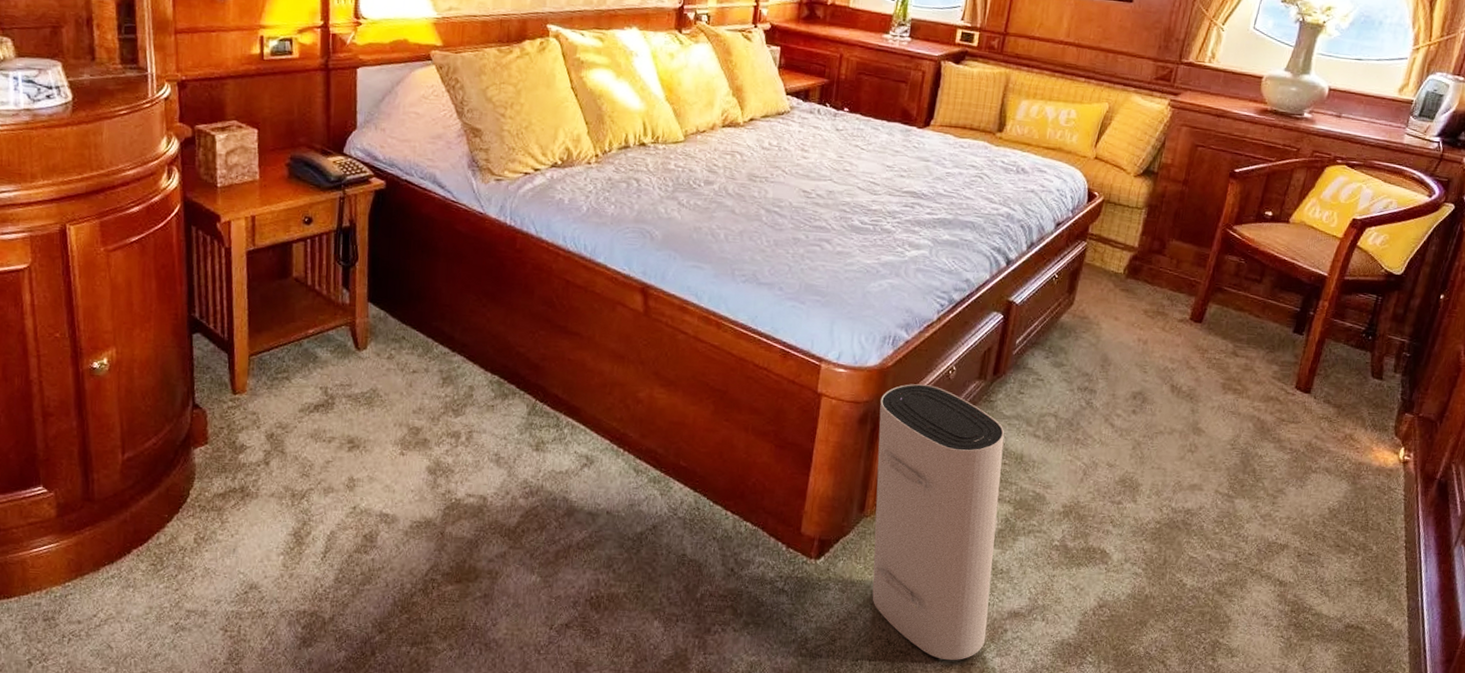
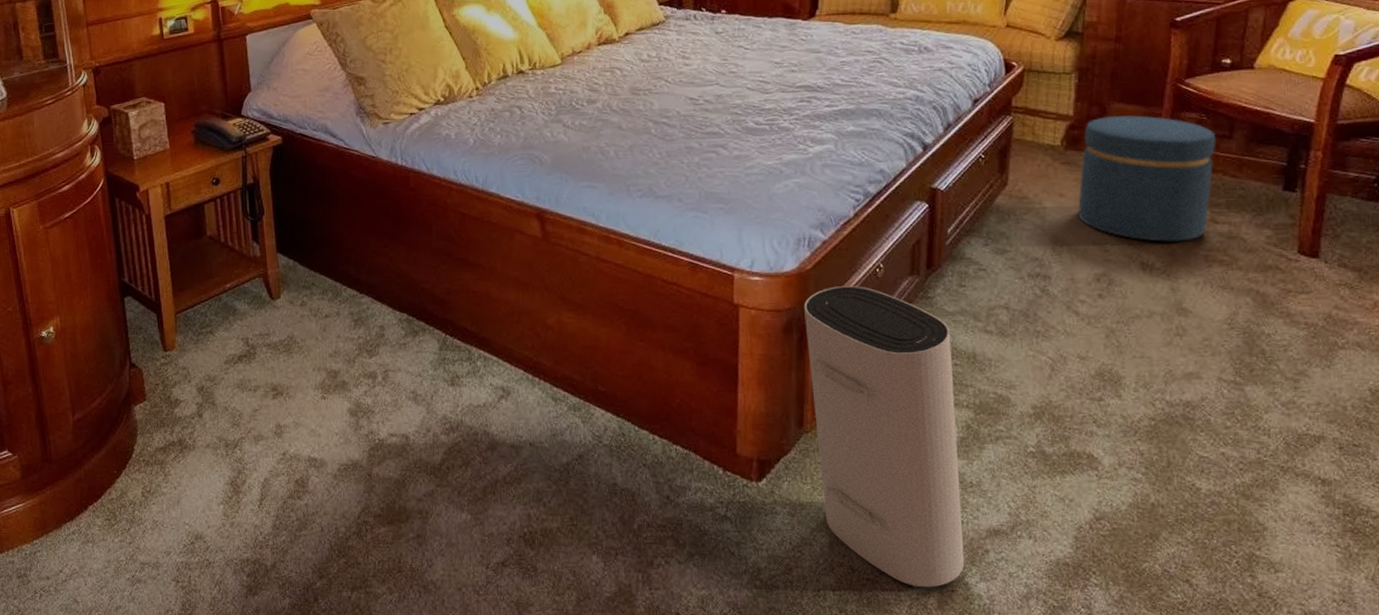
ottoman: none [1127,251,1249,370] -> present [1078,115,1217,242]

